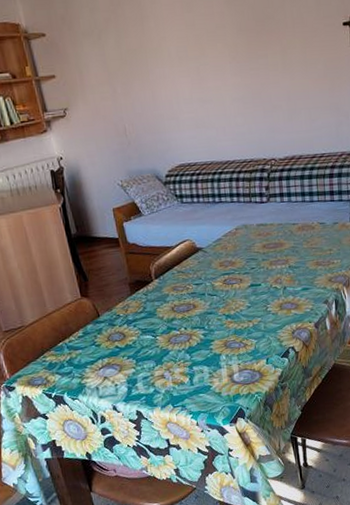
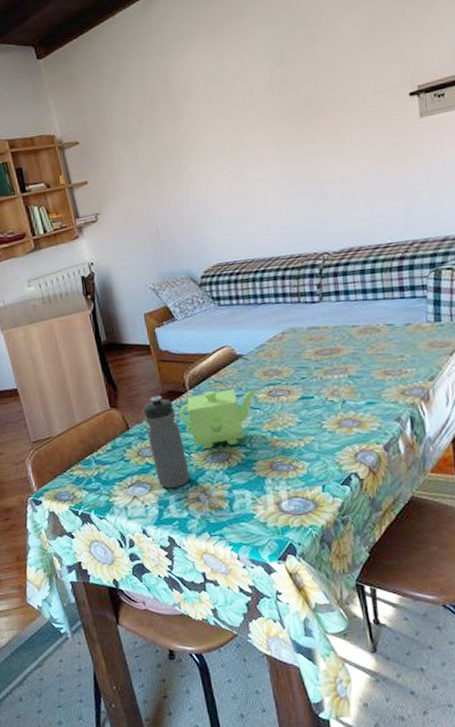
water bottle: none [112,285,156,368] -> present [143,396,190,488]
teapot: none [145,278,216,333] -> present [179,389,259,450]

